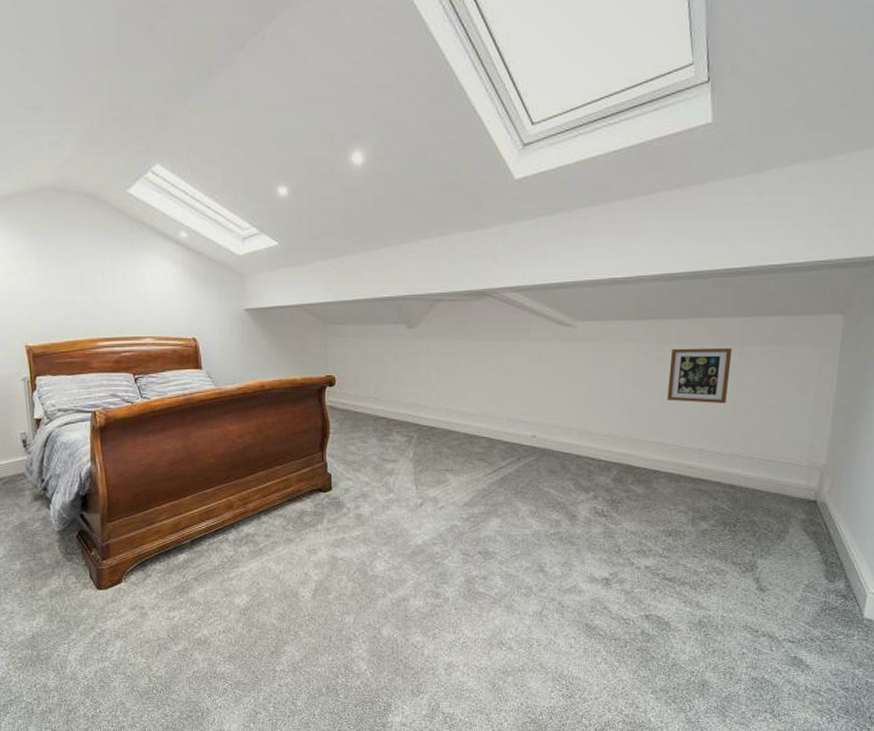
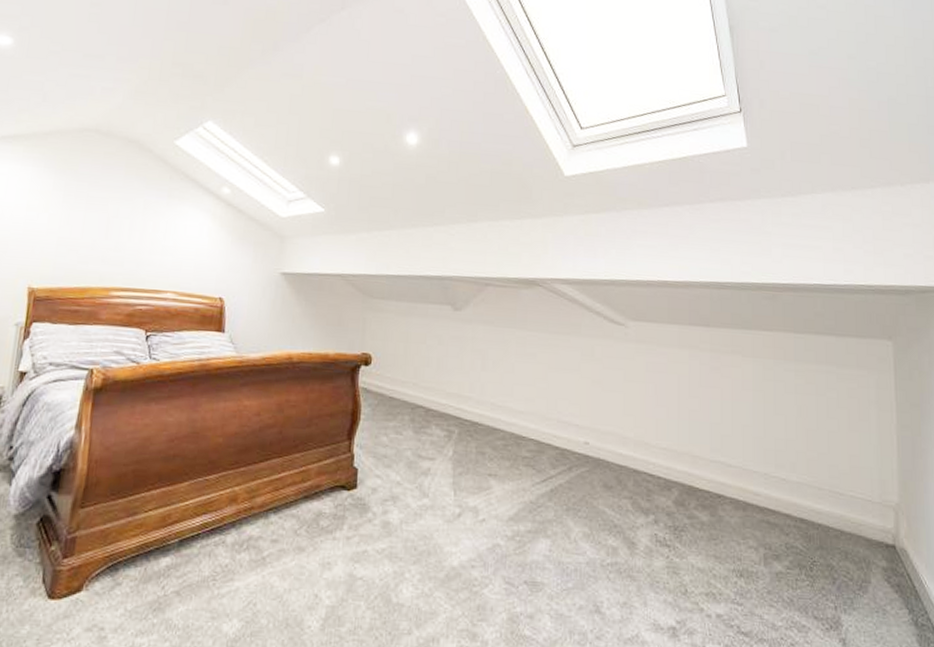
picture frame: present [667,348,732,404] -> none [726,359,788,425]

